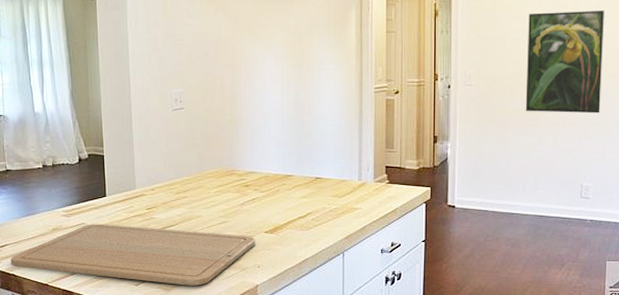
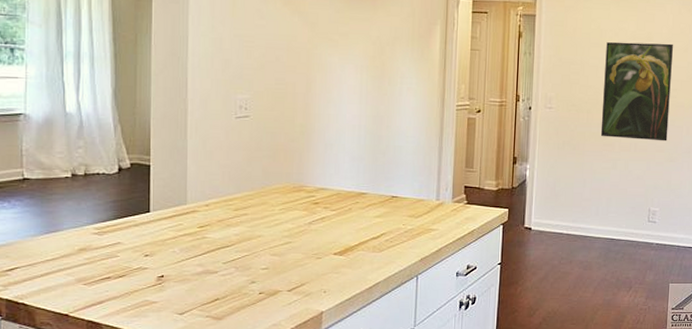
chopping board: present [10,224,256,286] -> none [20,243,323,314]

